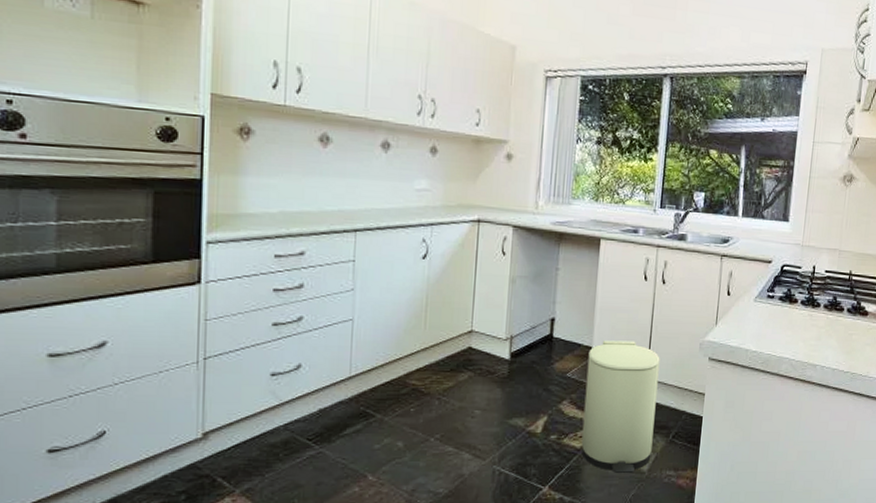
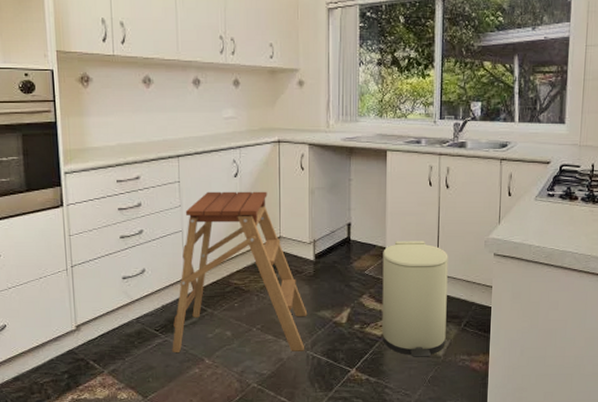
step ladder: none [327,274,498,467] -> present [172,191,308,352]

